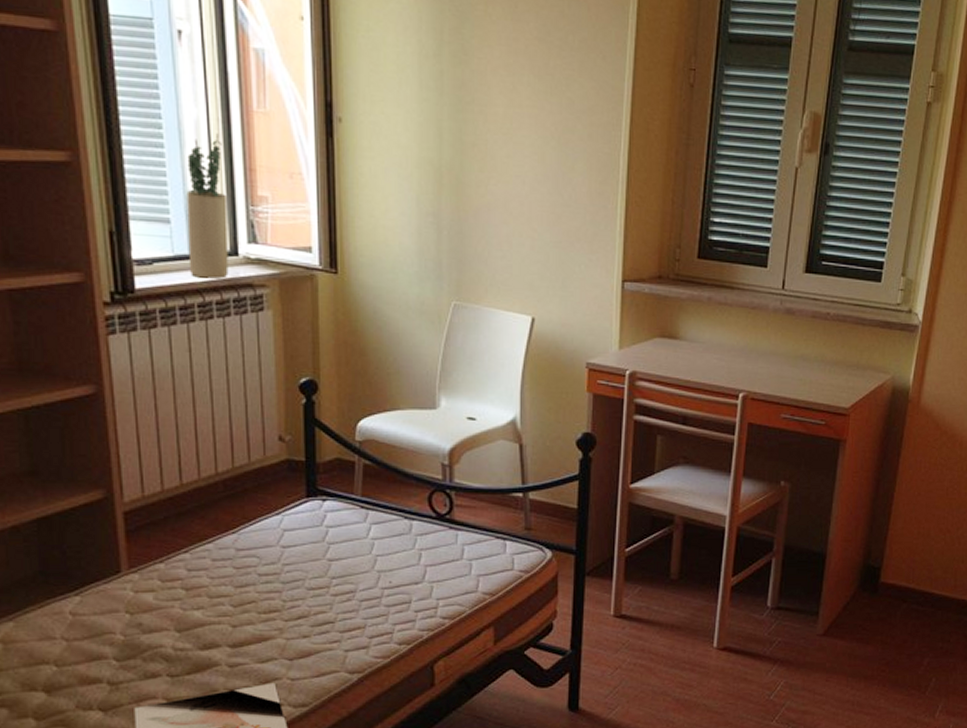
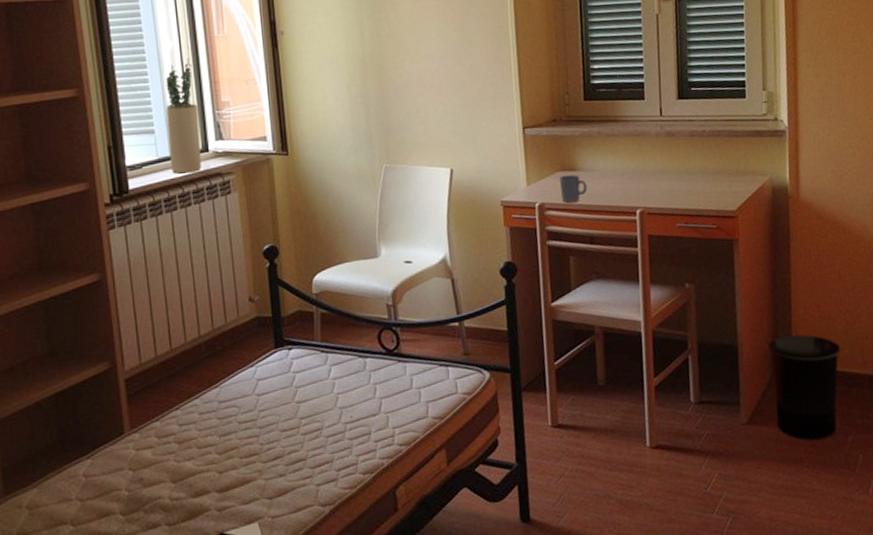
mug: none [656,343,688,375] -> present [559,175,588,203]
waste bin: none [854,548,934,659] -> present [768,334,841,440]

